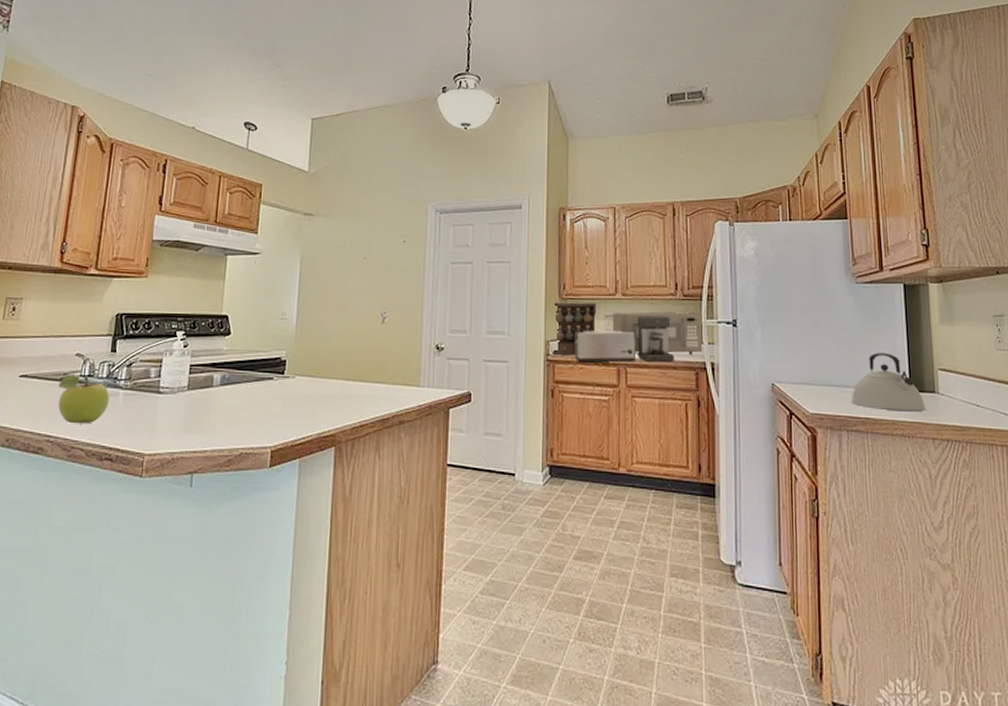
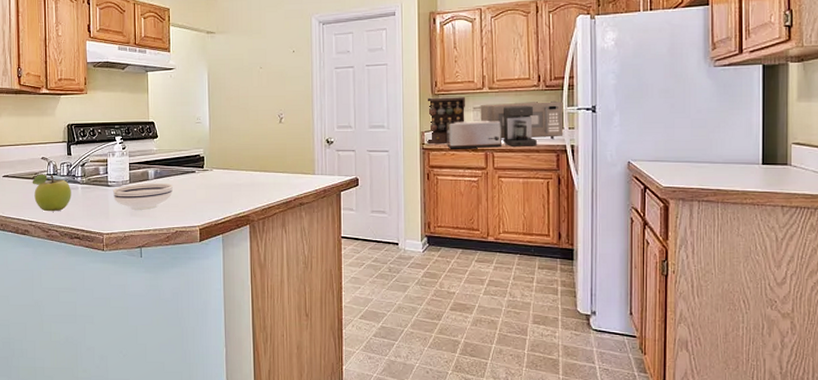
bowl: none [163,390,244,425] -> present [112,182,174,210]
kettle: present [851,353,925,412] -> none [704,130,776,183]

